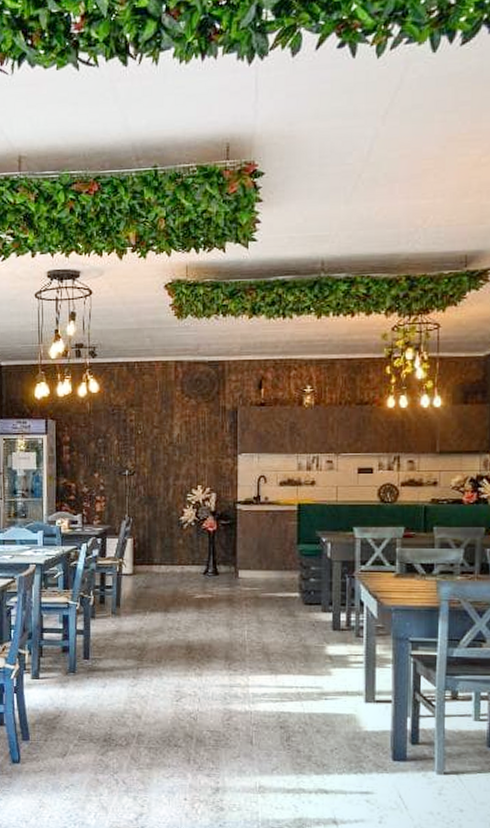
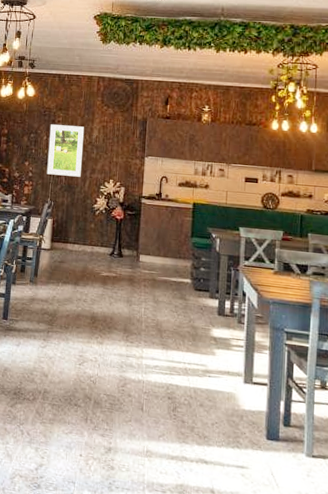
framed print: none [121,424,163,486] -> present [46,124,85,177]

